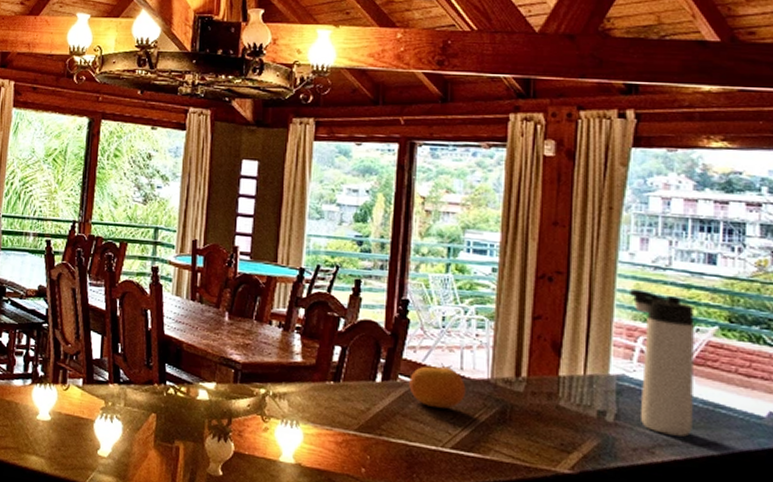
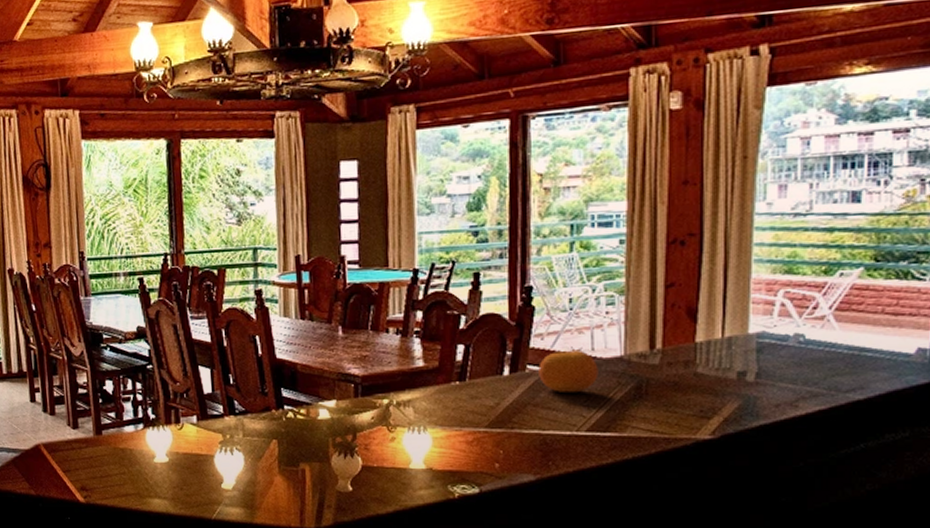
thermos bottle: present [630,288,694,437] -> none [768,240,838,386]

